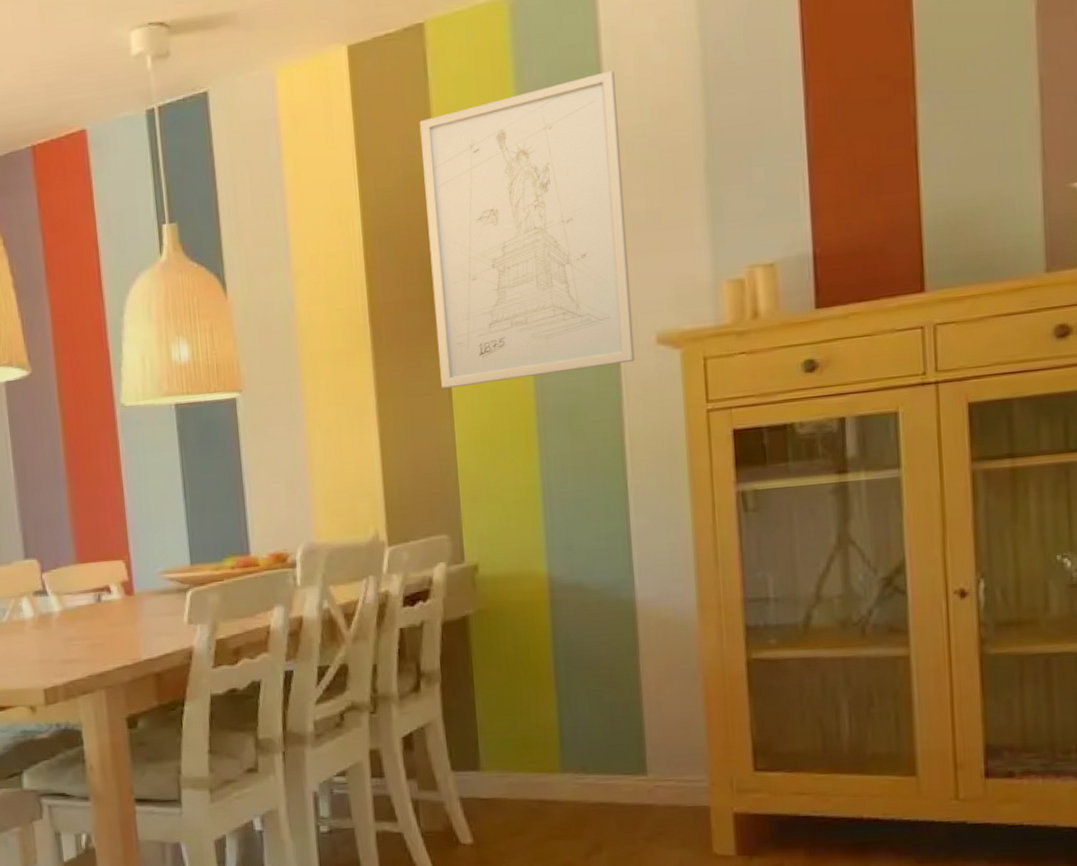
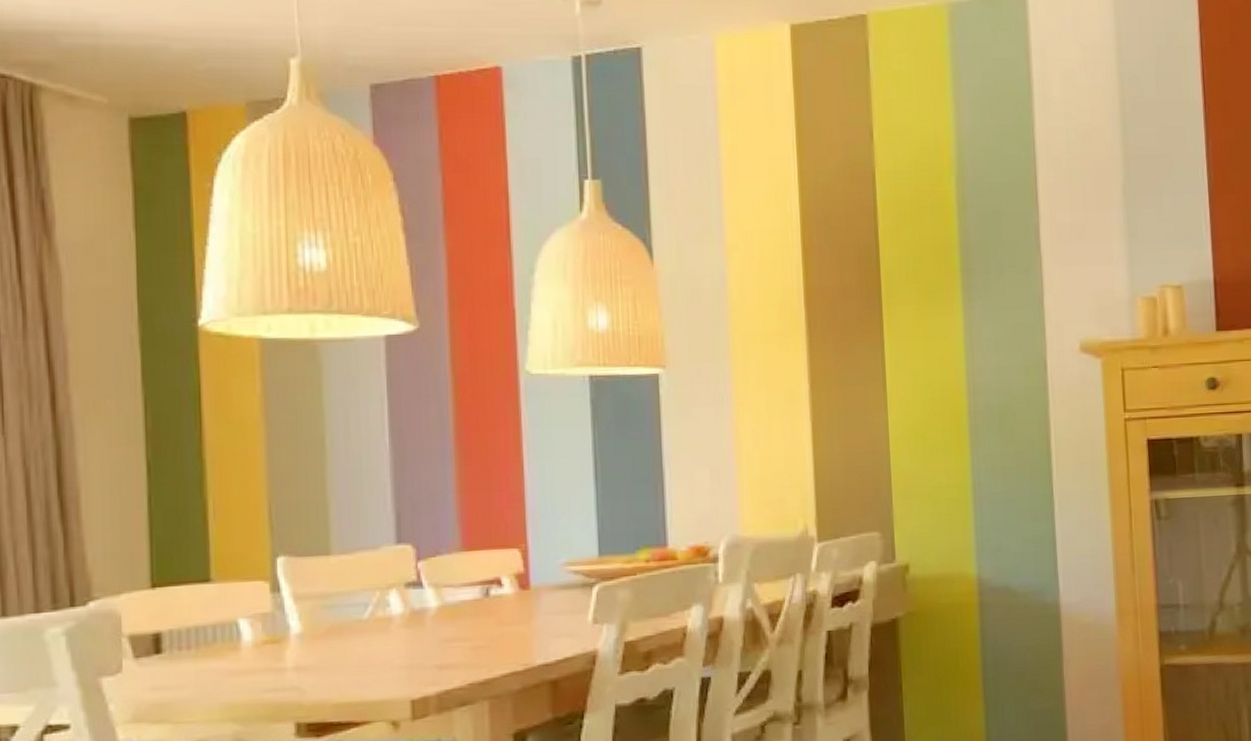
wall art: present [419,70,635,389] -> none [860,88,1060,381]

